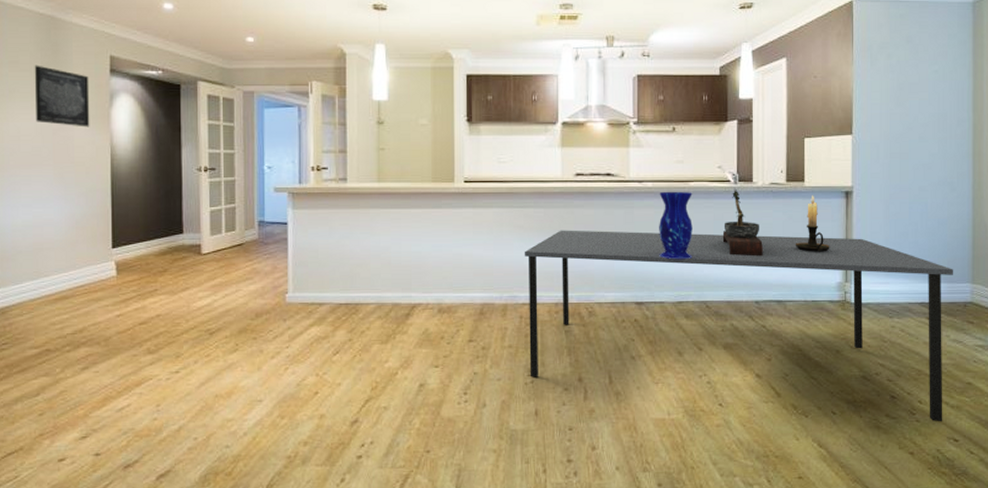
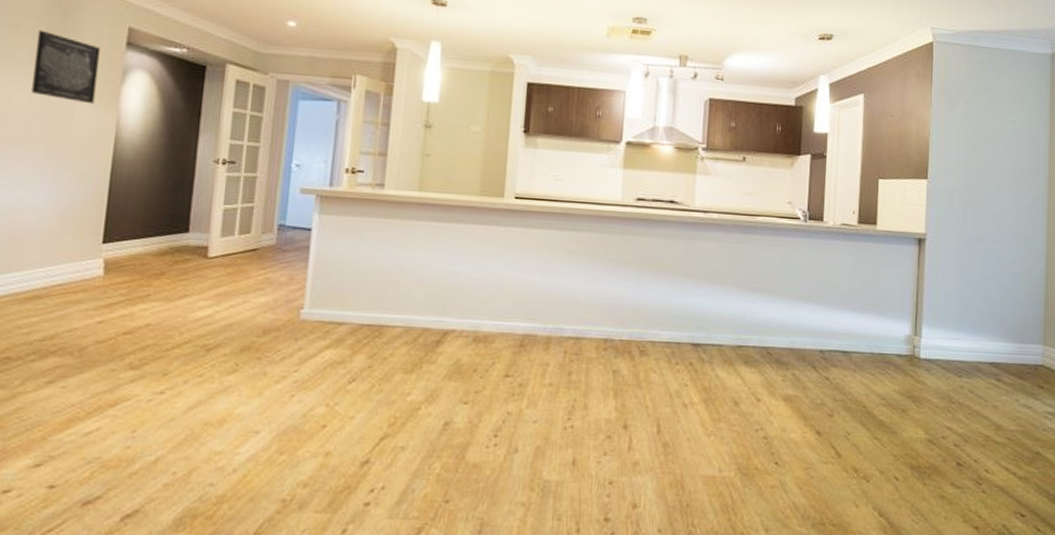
dining table: present [524,230,953,422] -> none [570,258,1025,495]
vase: present [659,191,693,260] -> none [720,224,760,300]
bonsai tree: present [722,188,763,257] -> none [788,226,831,302]
candle holder: present [795,195,830,252] -> none [864,240,900,302]

